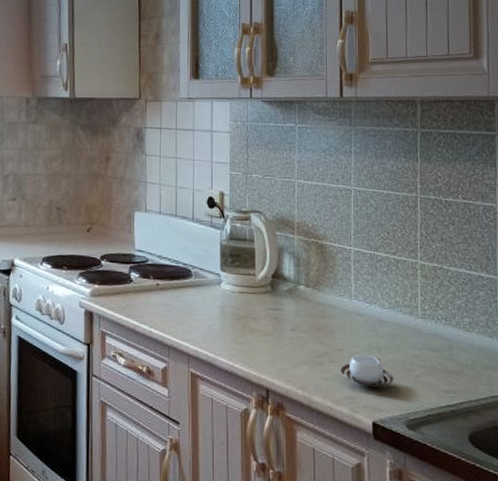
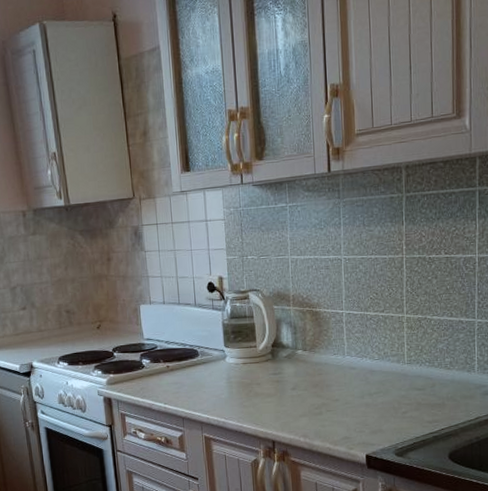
cup: present [340,354,394,388] -> none [337,401,384,427]

